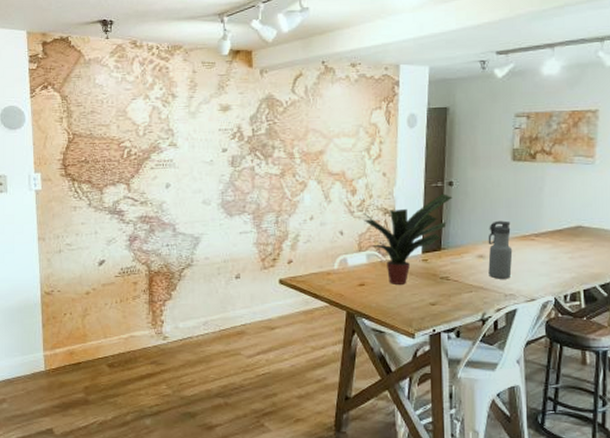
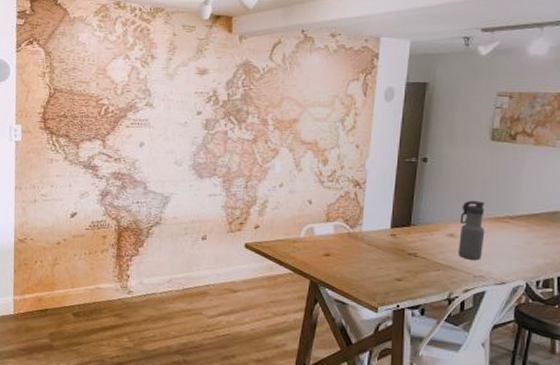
potted plant: present [362,193,453,284] -> none [332,169,426,258]

